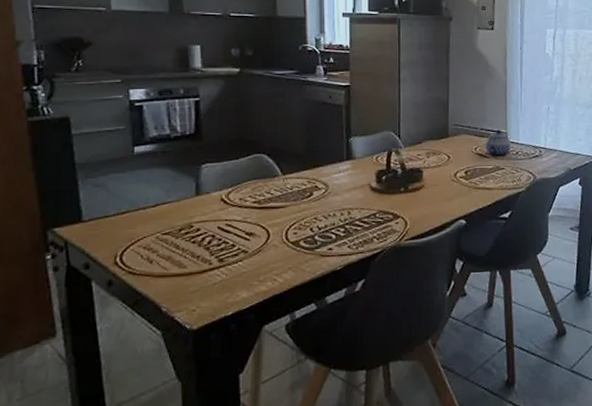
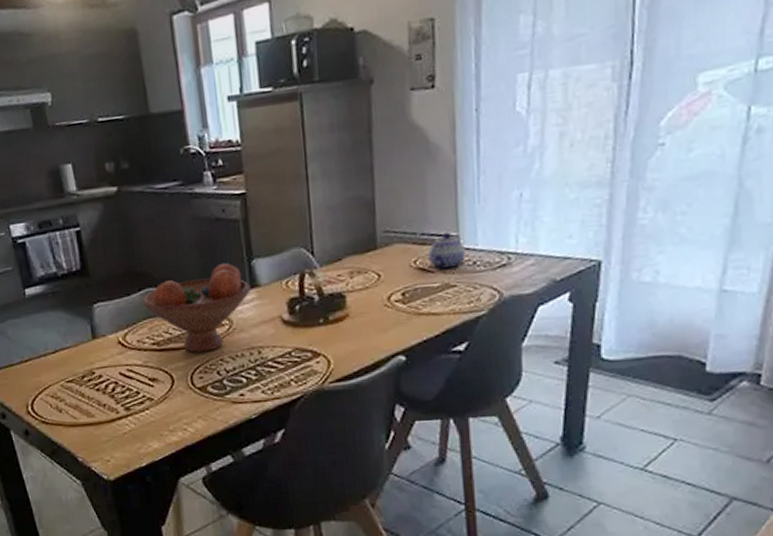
fruit bowl: none [249,139,346,211] -> present [142,263,251,353]

